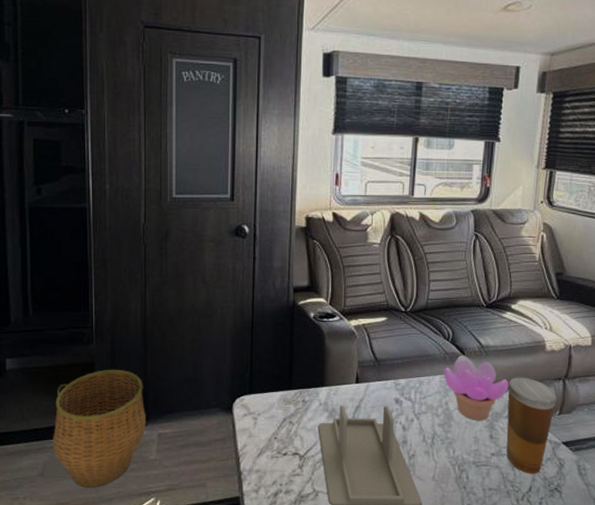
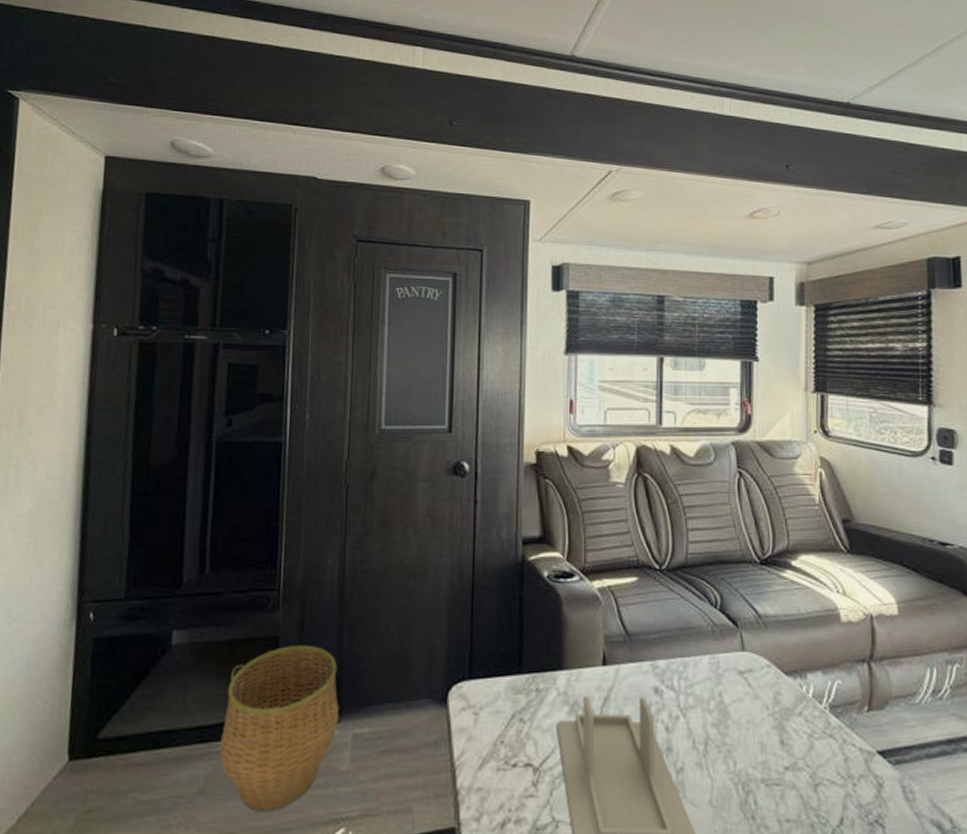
succulent plant: present [443,355,509,421] -> none [713,627,799,719]
beverage cup: present [506,377,557,474] -> none [798,658,862,799]

